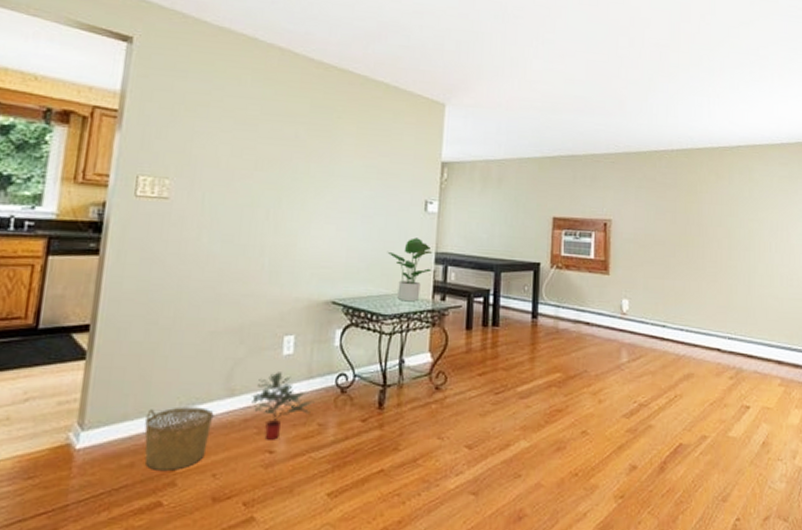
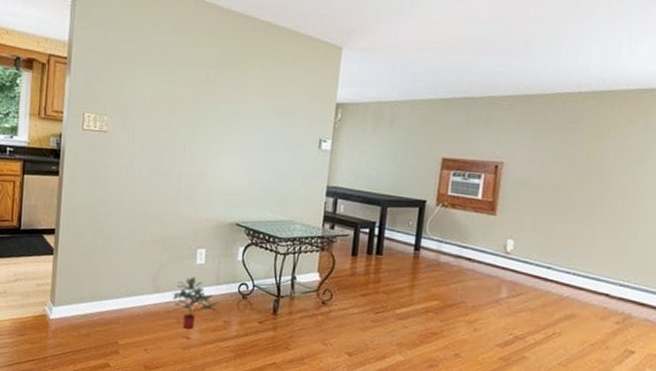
basket: present [144,407,214,470] -> none [96,296,145,343]
potted plant: present [387,237,432,302] -> none [284,172,324,229]

